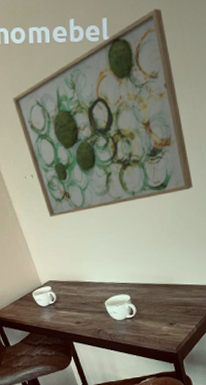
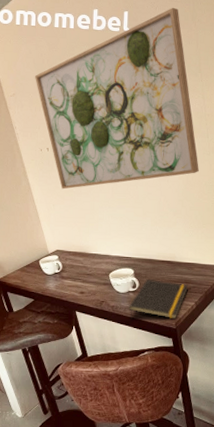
notepad: none [127,305,187,347] -> present [129,279,188,319]

